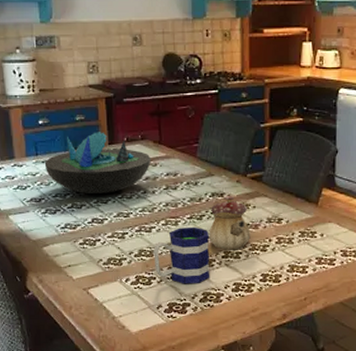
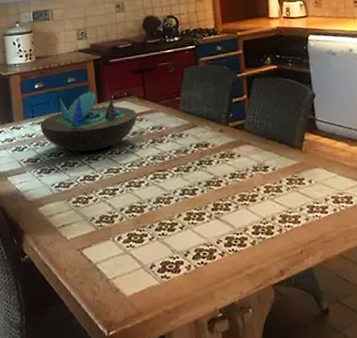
mug: present [153,226,210,284] -> none [143,179,202,241]
teapot: present [209,195,251,250] -> none [196,145,238,202]

